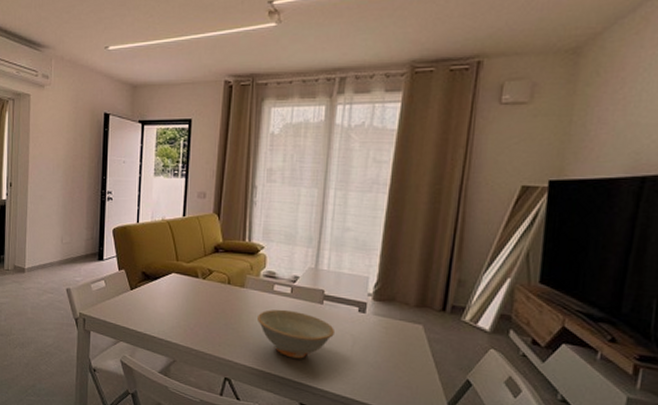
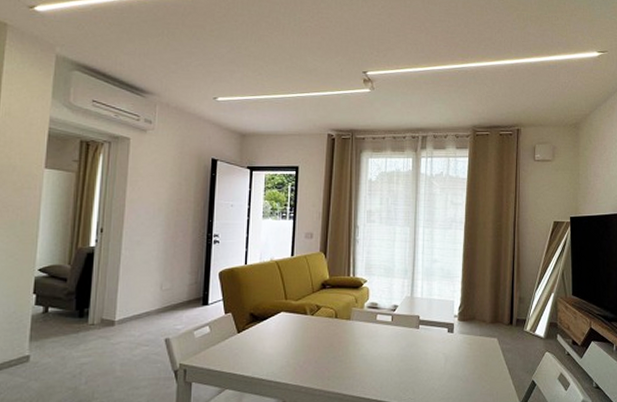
dish: present [258,309,334,359] -> none [363,337,429,382]

